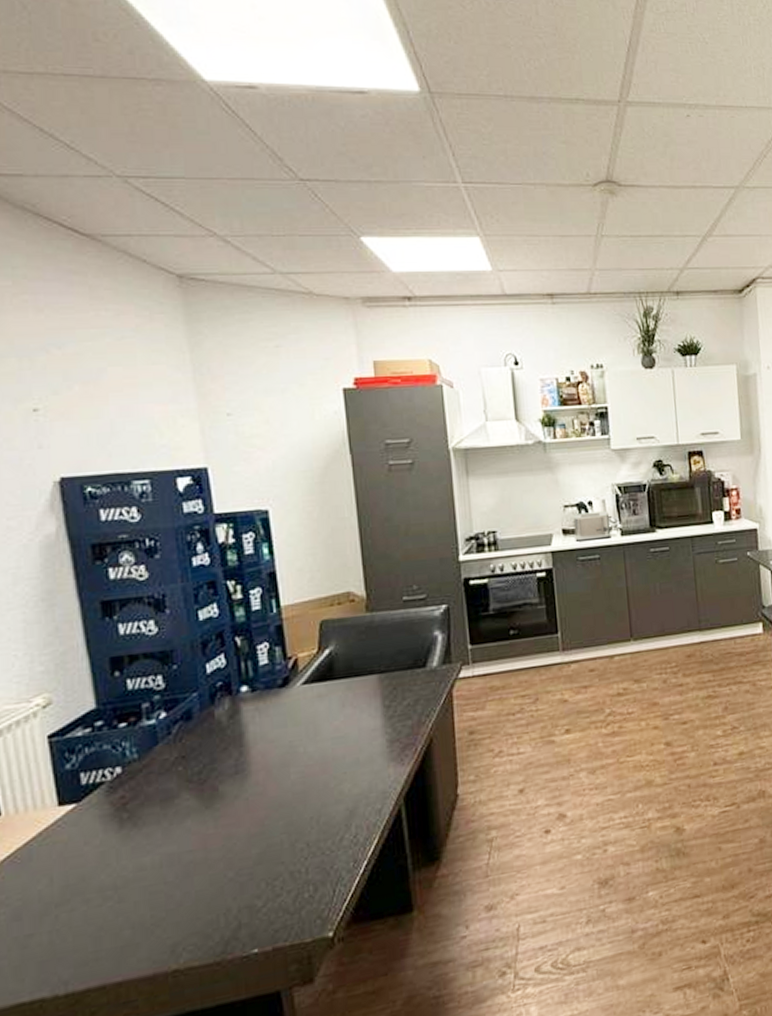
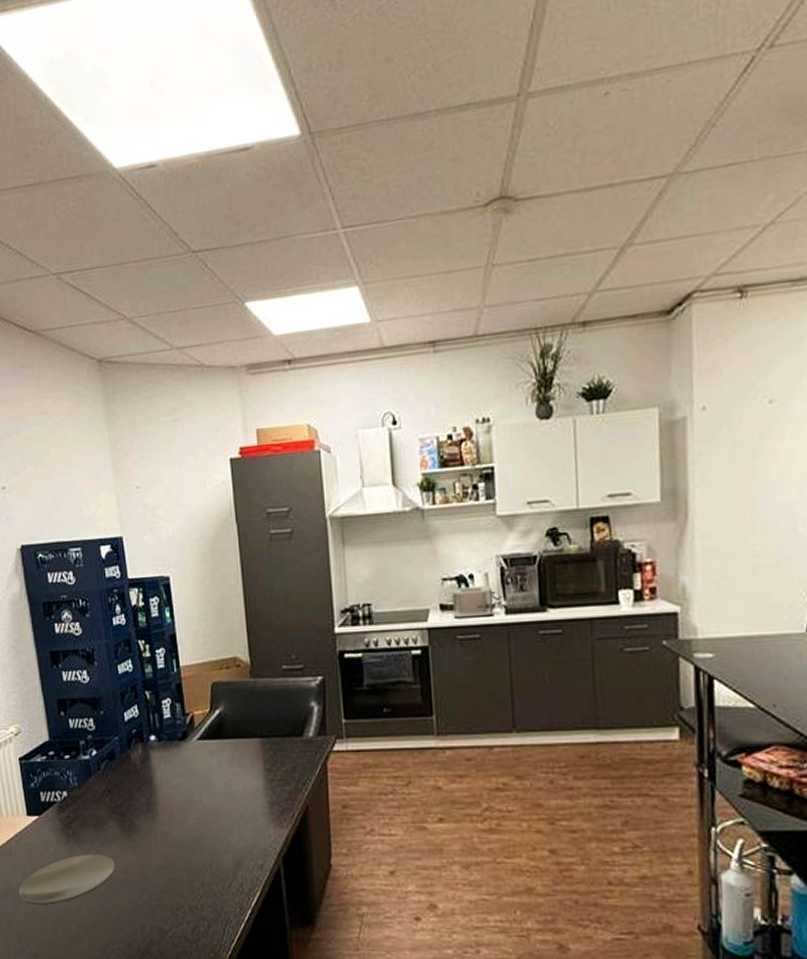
plate: none [40,834,190,918] -> present [18,854,115,905]

